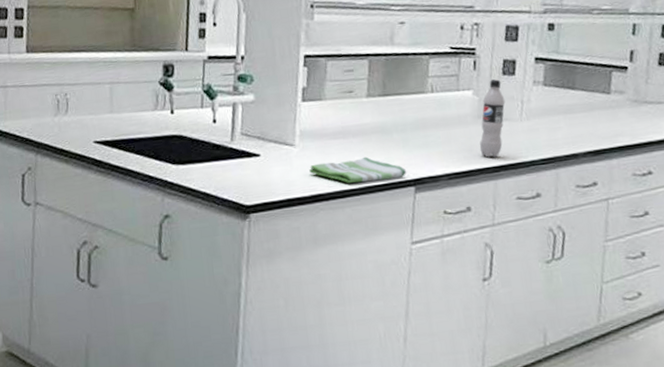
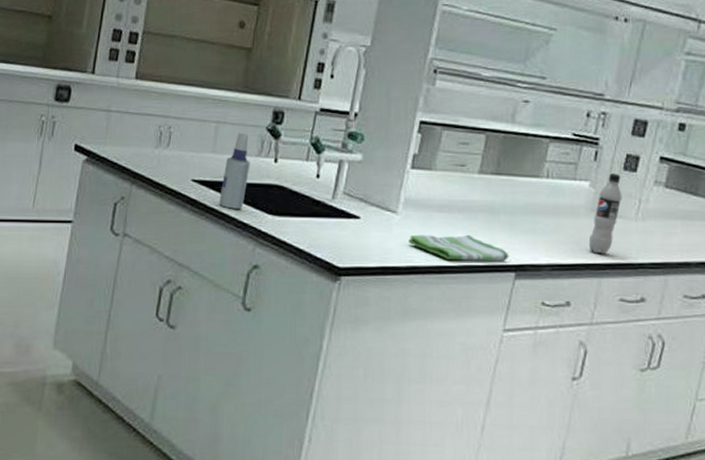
spray bottle: none [123,90,149,164] -> present [219,133,250,209]

